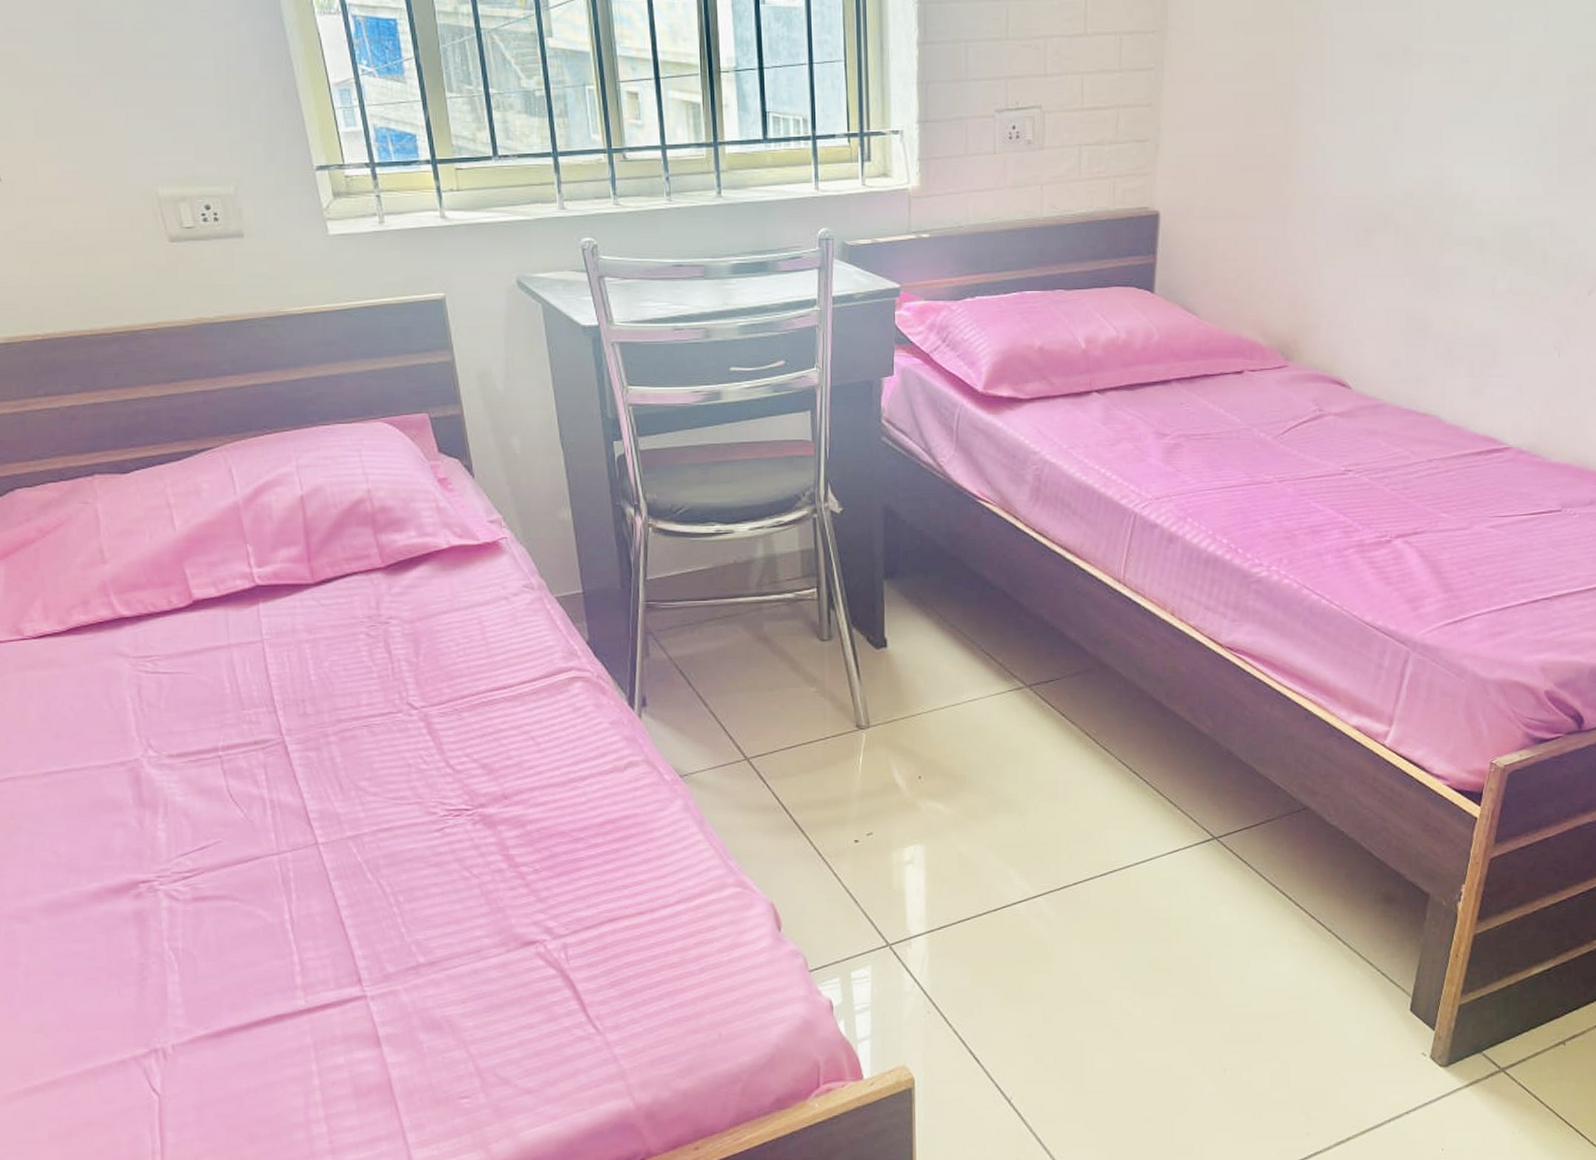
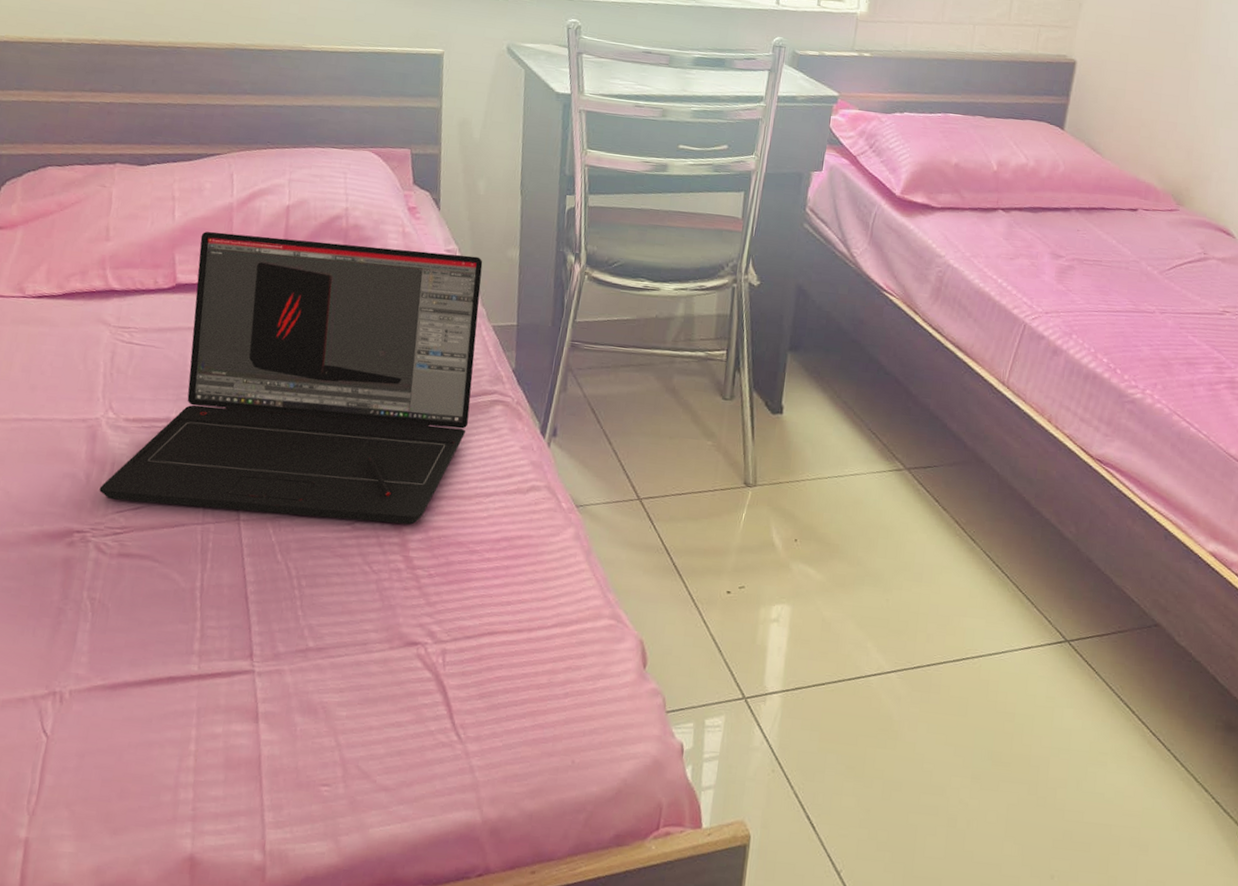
laptop: none [156,523,549,842] -> present [99,231,483,525]

